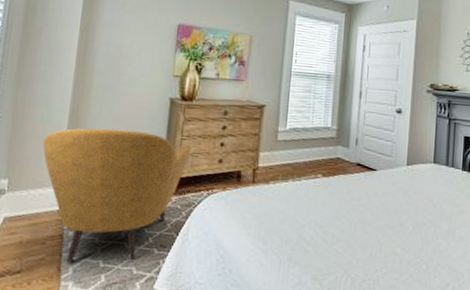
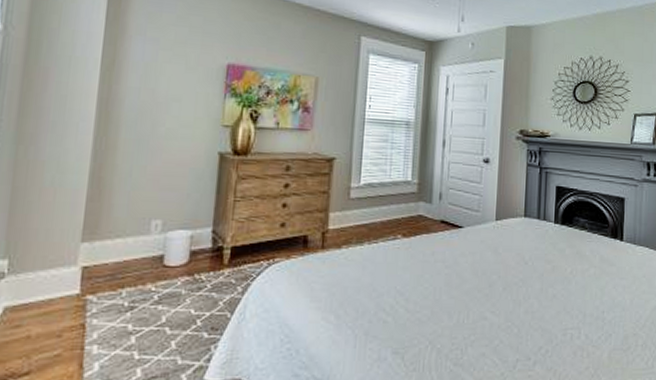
armchair: present [42,128,192,263] -> none [54,191,248,357]

